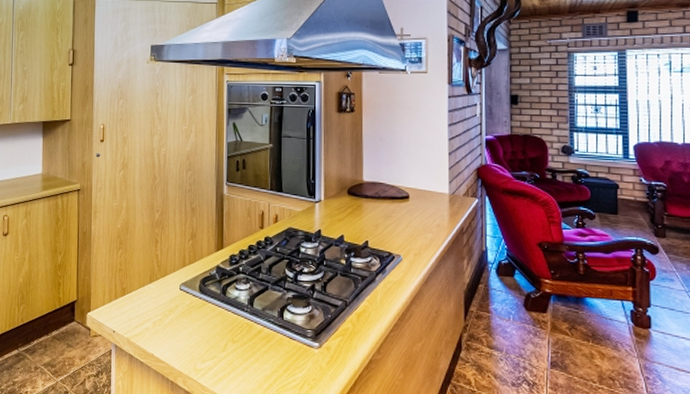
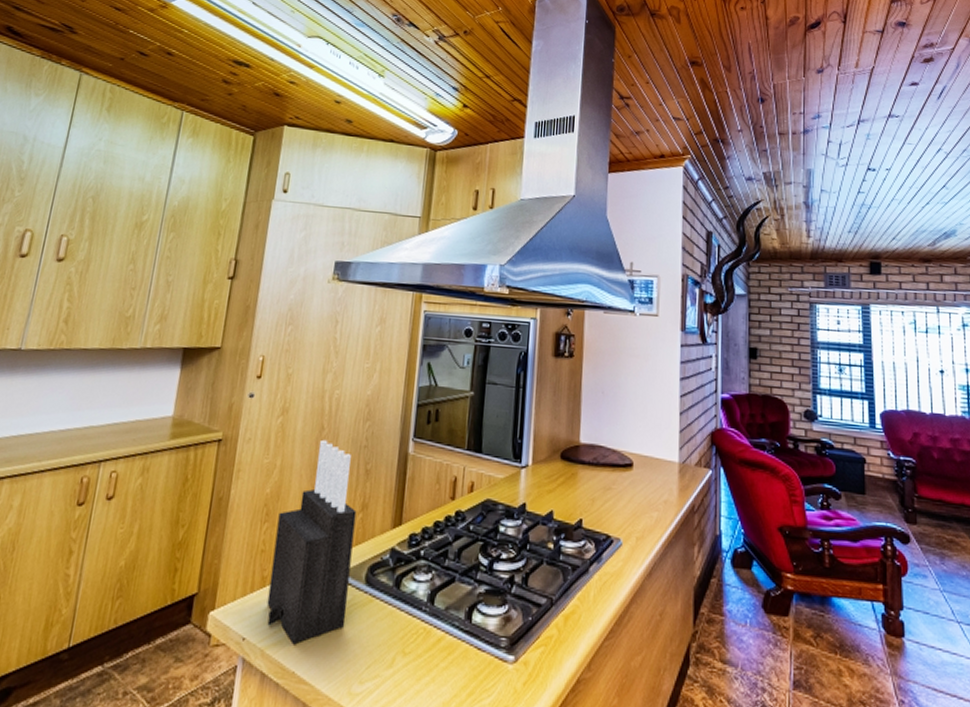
knife block: none [128,186,188,336] -> present [267,439,357,645]

